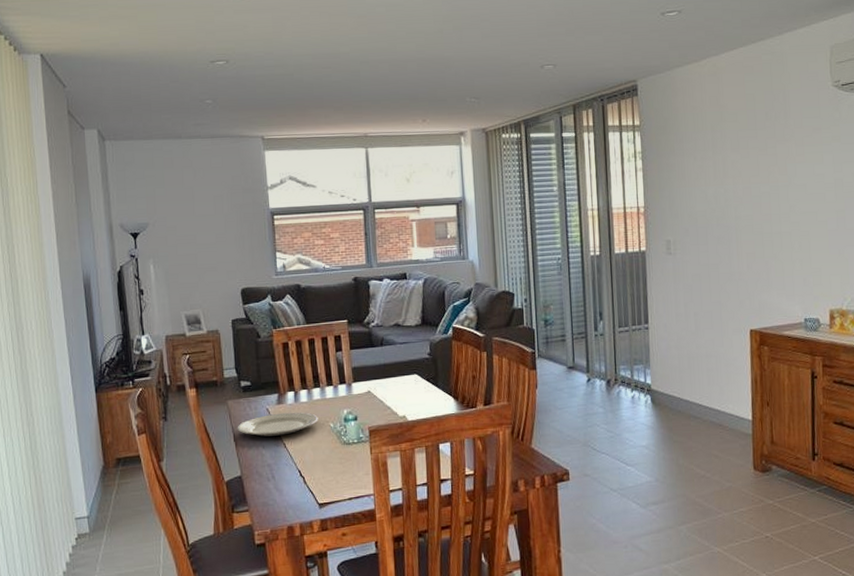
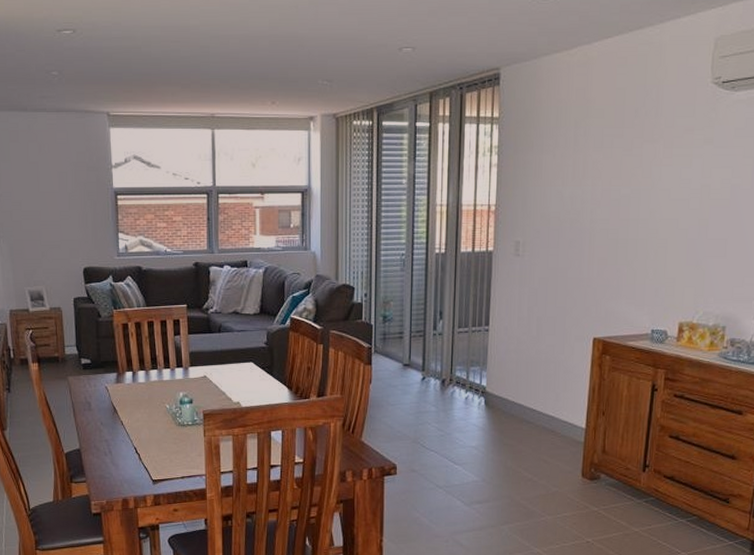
plate: present [237,412,318,437] -> none [77,391,155,413]

